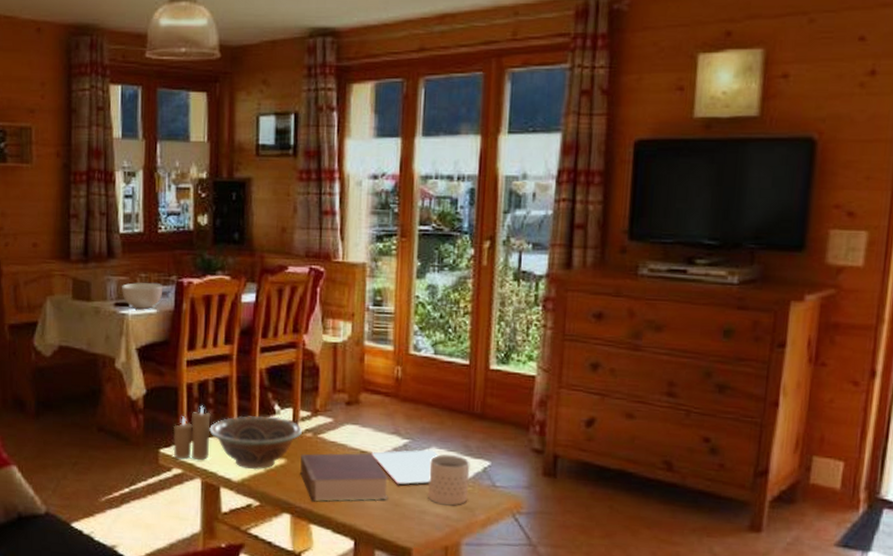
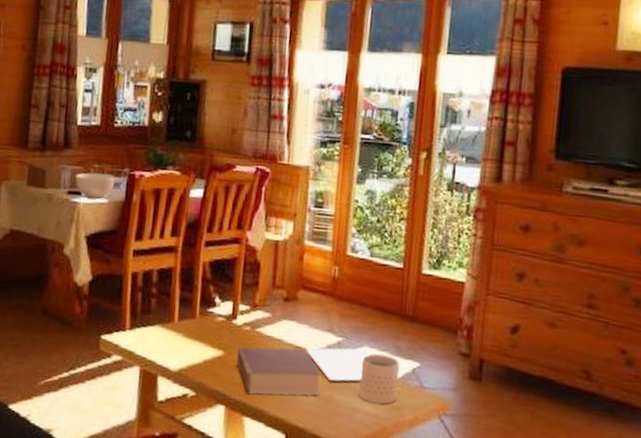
candle: present [173,405,211,460] -> none [114,294,154,348]
decorative bowl: present [209,415,303,470] -> none [151,306,242,361]

